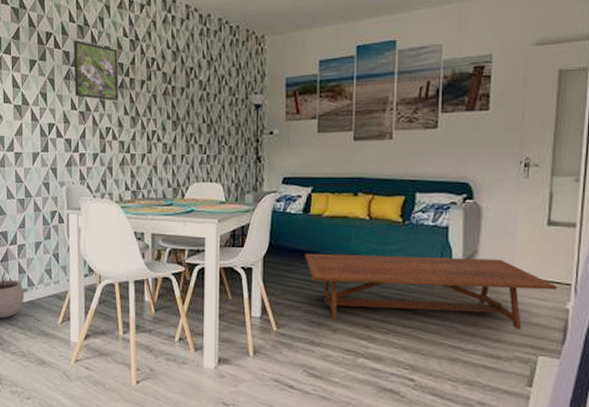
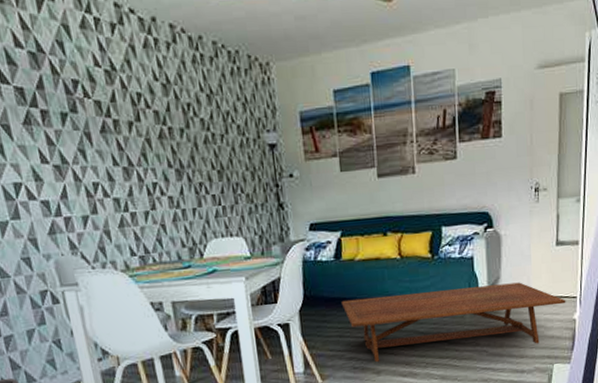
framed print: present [73,40,119,101] -> none [25,71,103,150]

